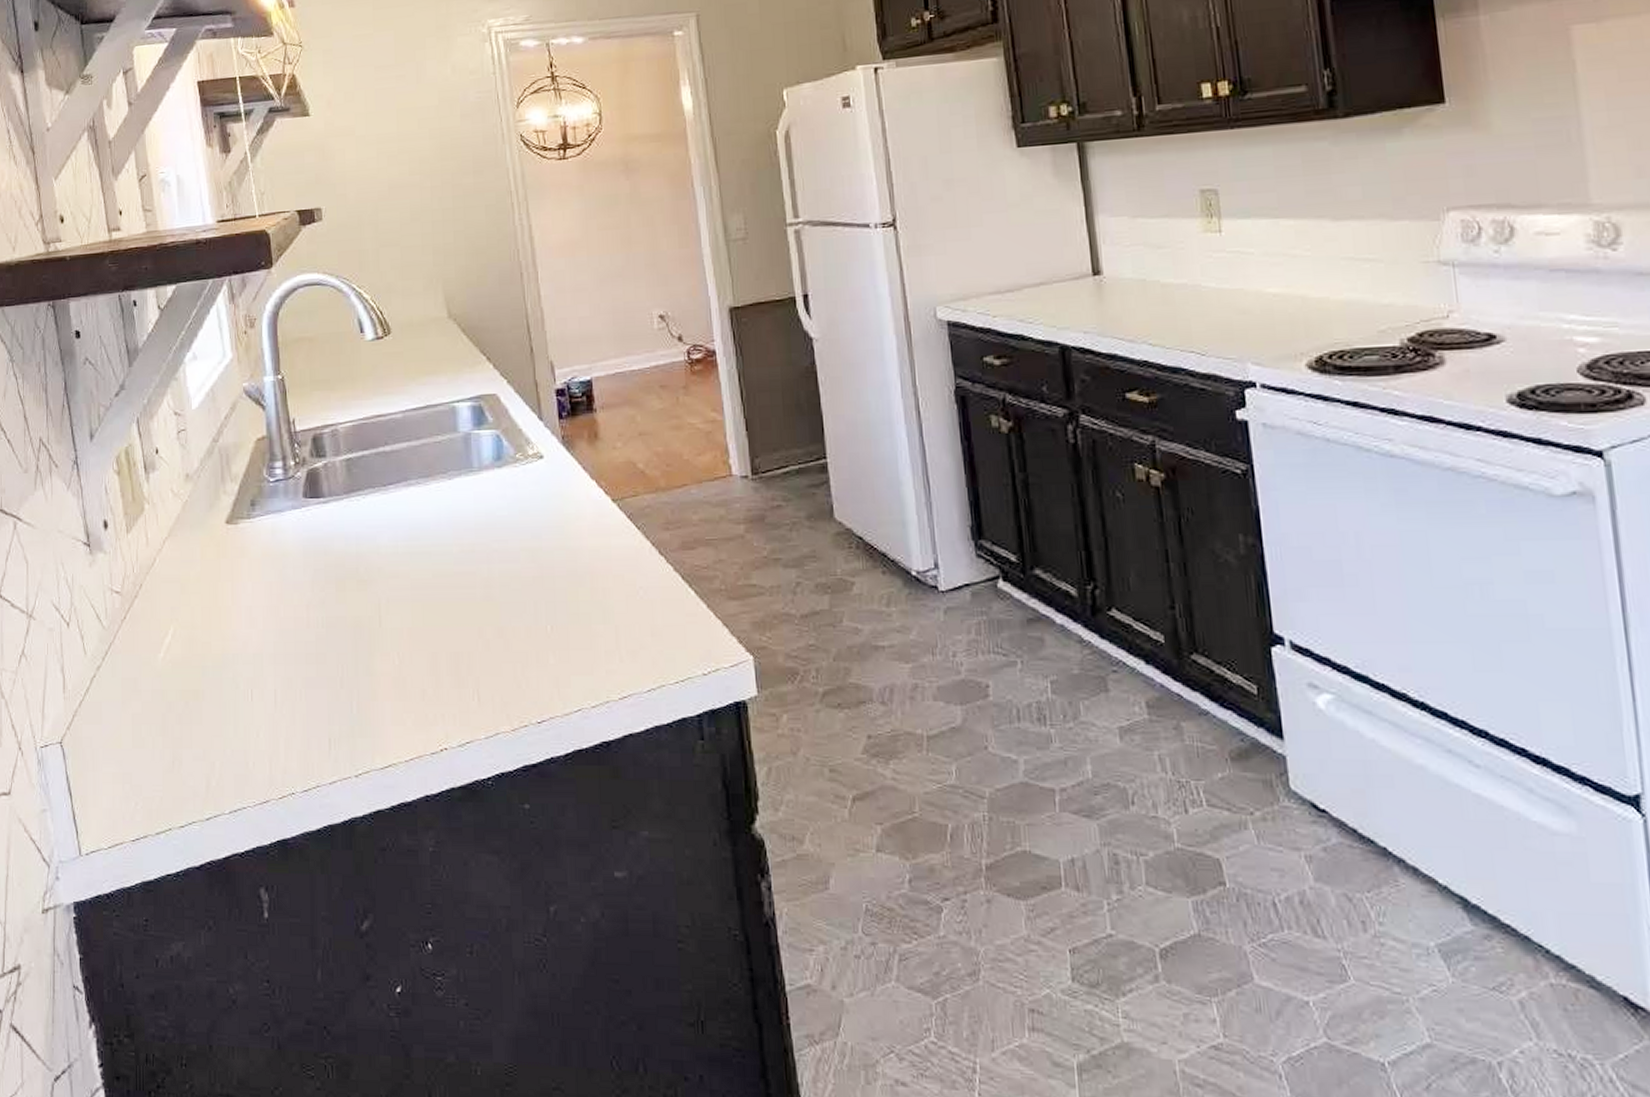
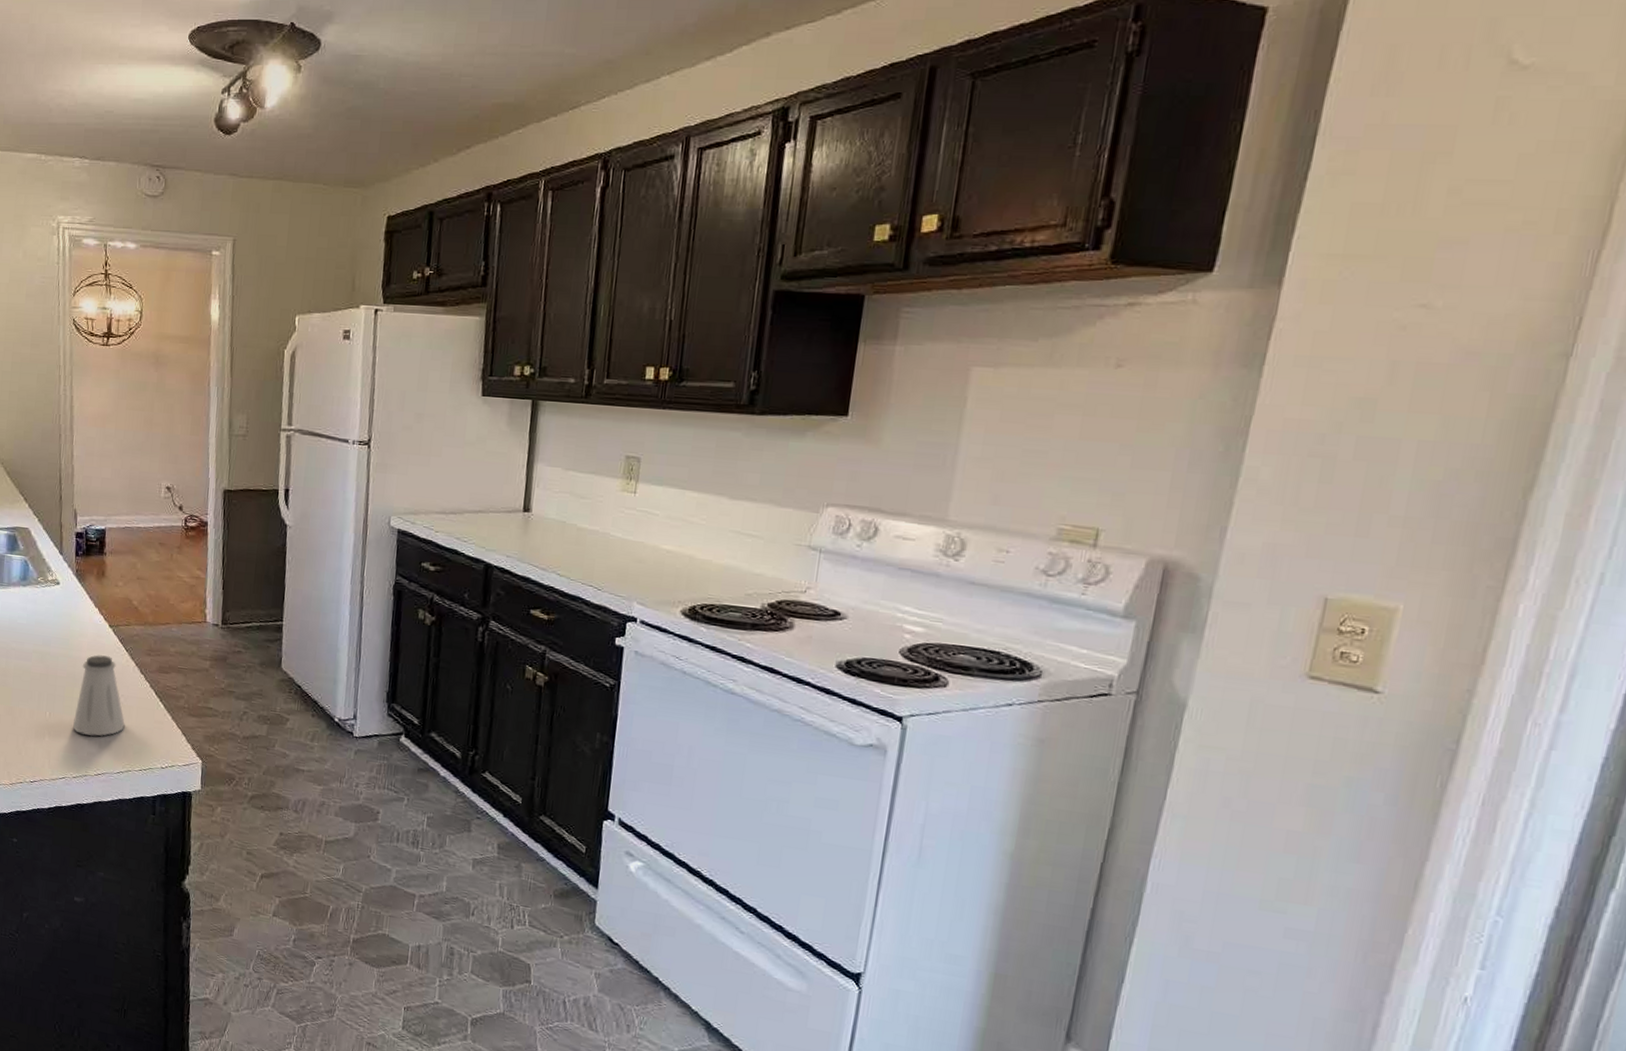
saltshaker: none [582,540,649,647] -> present [72,655,125,737]

